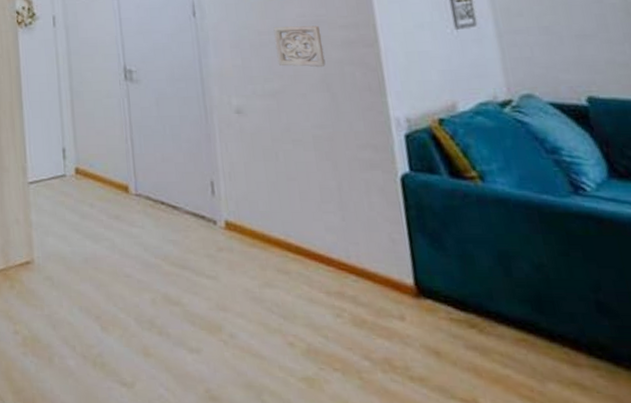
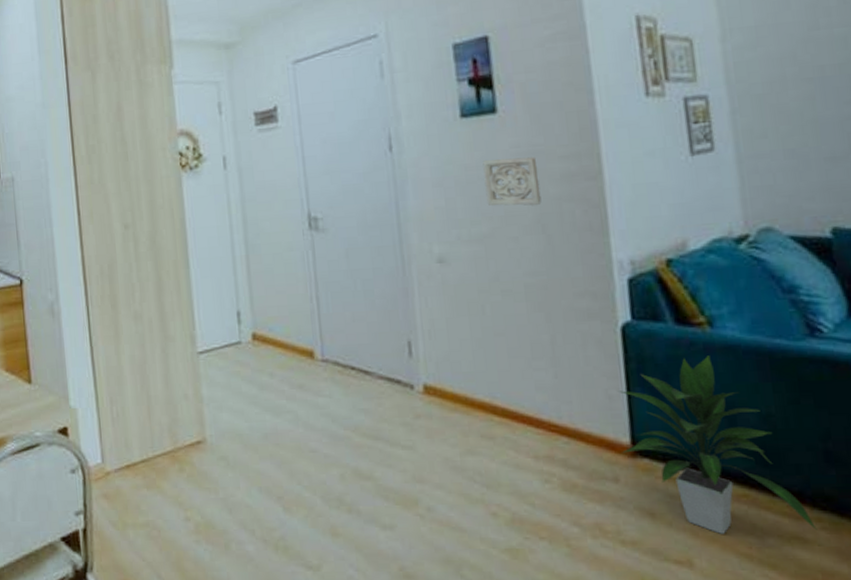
indoor plant: none [399,207,595,377] -> present [617,355,818,534]

